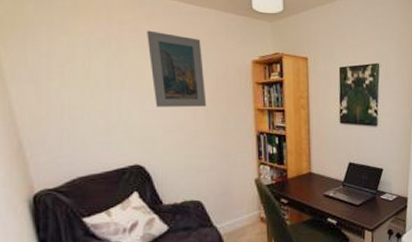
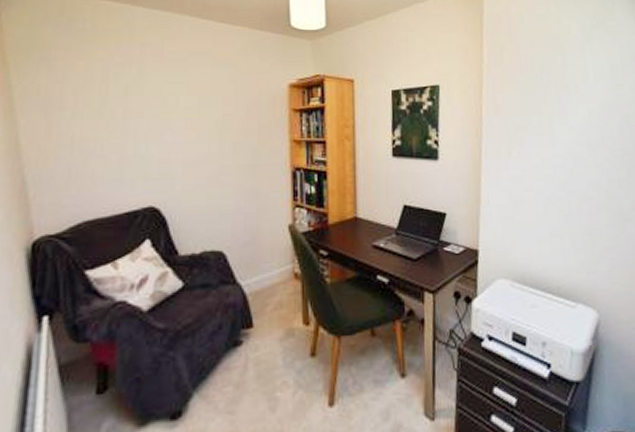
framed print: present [147,30,207,107] -> none [171,52,235,139]

